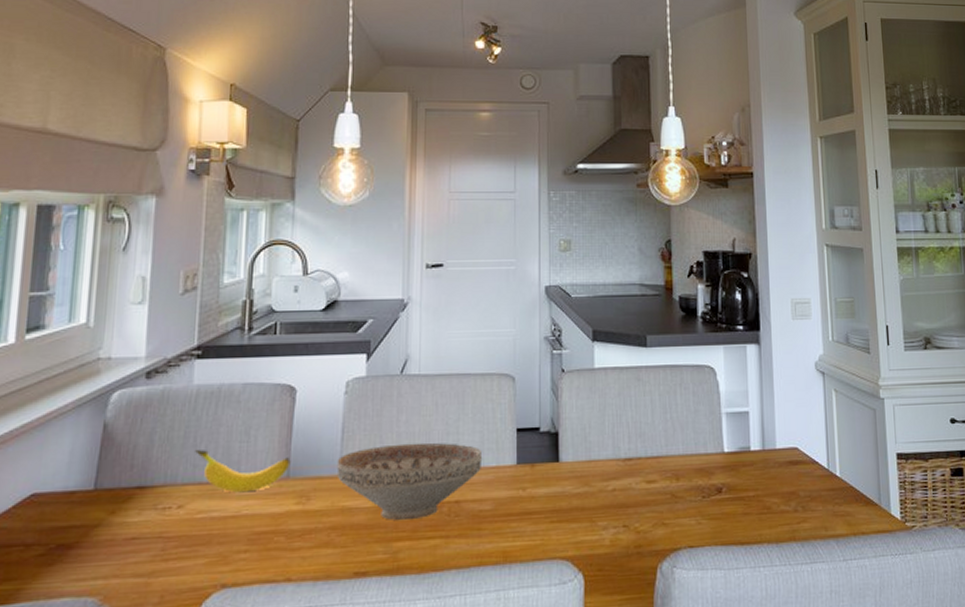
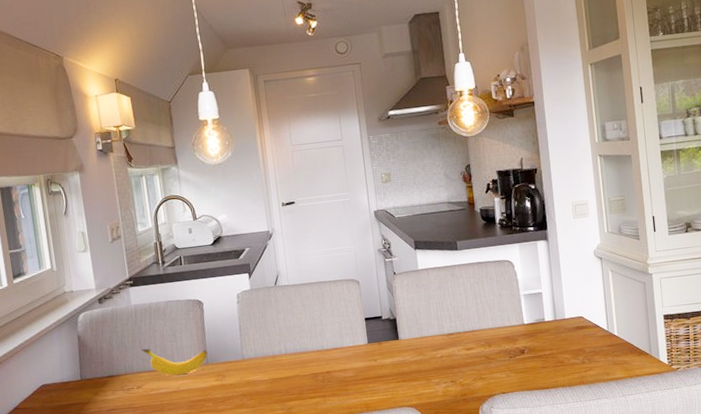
decorative bowl: present [336,442,483,521] -> none [239,332,343,388]

